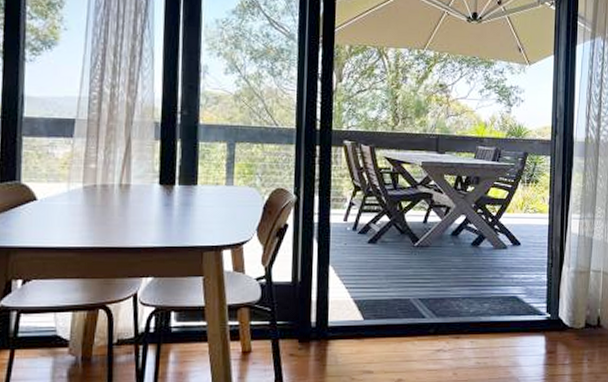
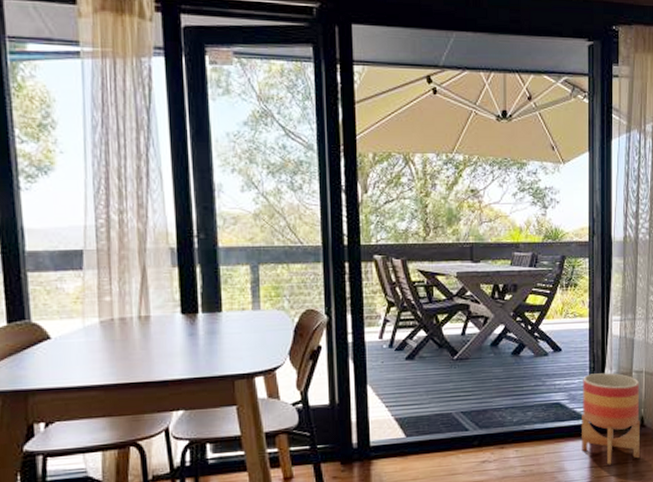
planter: none [537,270,597,364] -> present [582,373,640,465]

